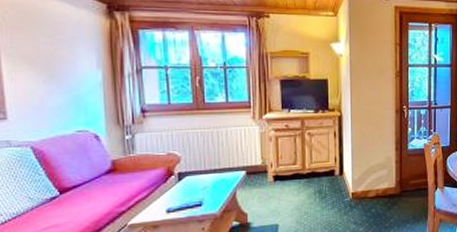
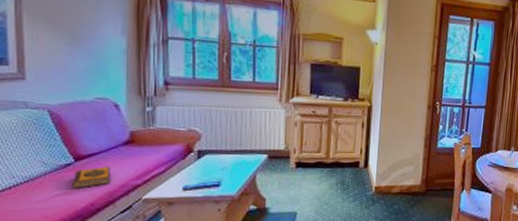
hardback book: none [57,196,95,221] -> present [71,166,110,189]

